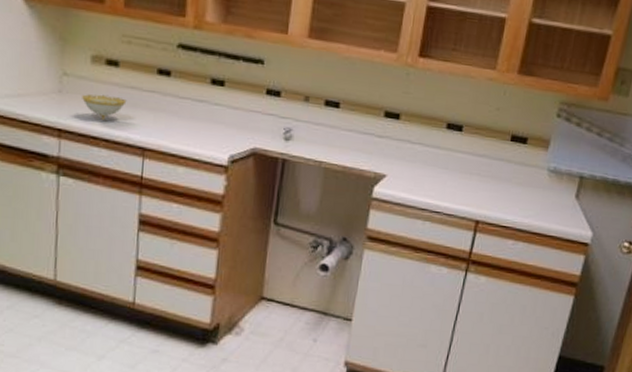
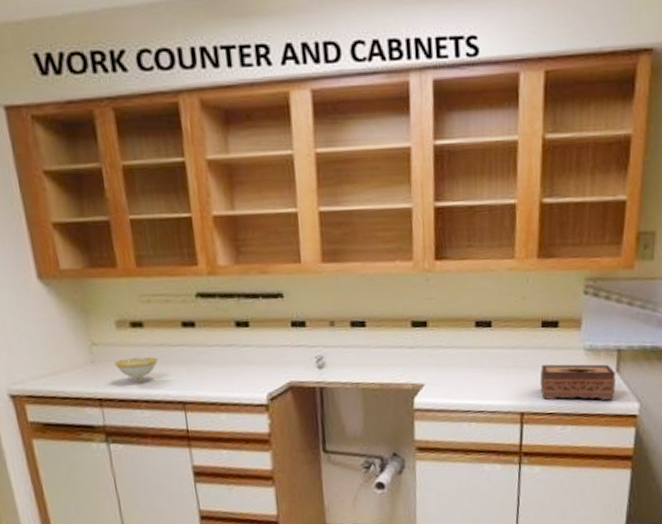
tissue box: none [499,177,574,225] -> present [540,364,616,401]

